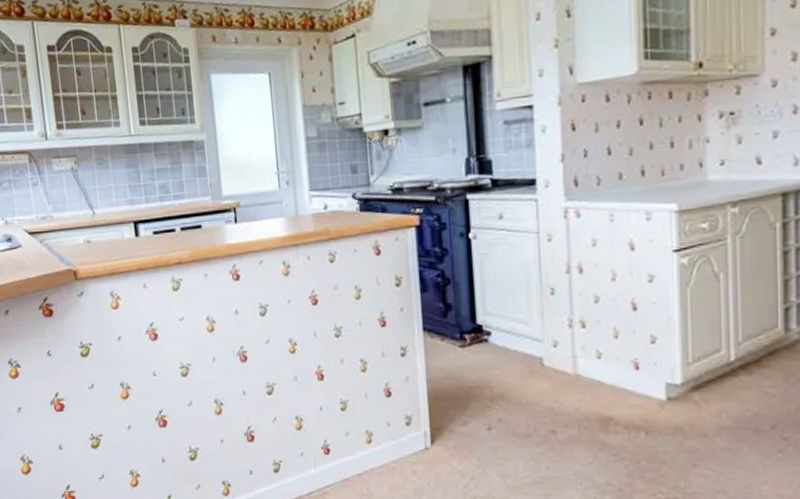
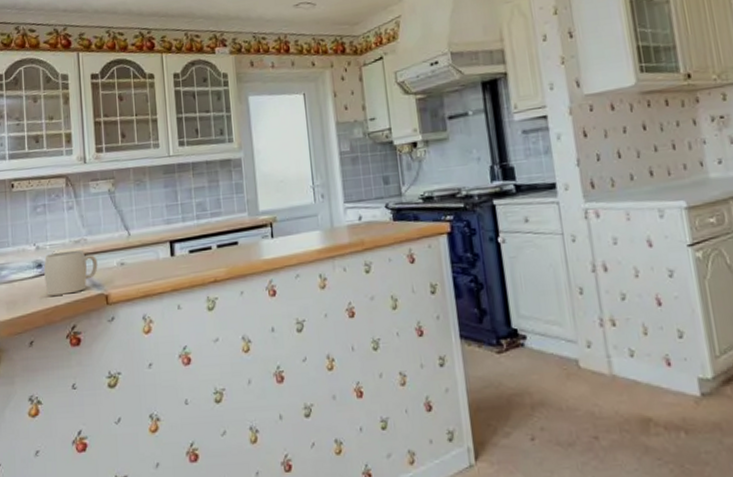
mug: none [13,226,65,269] -> present [44,250,98,296]

